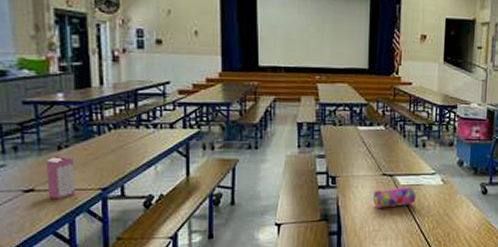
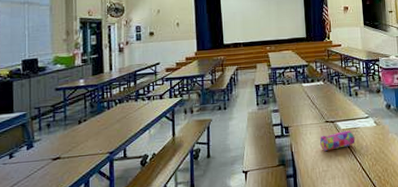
milk carton: present [46,157,76,200] -> none [70,129,91,164]

